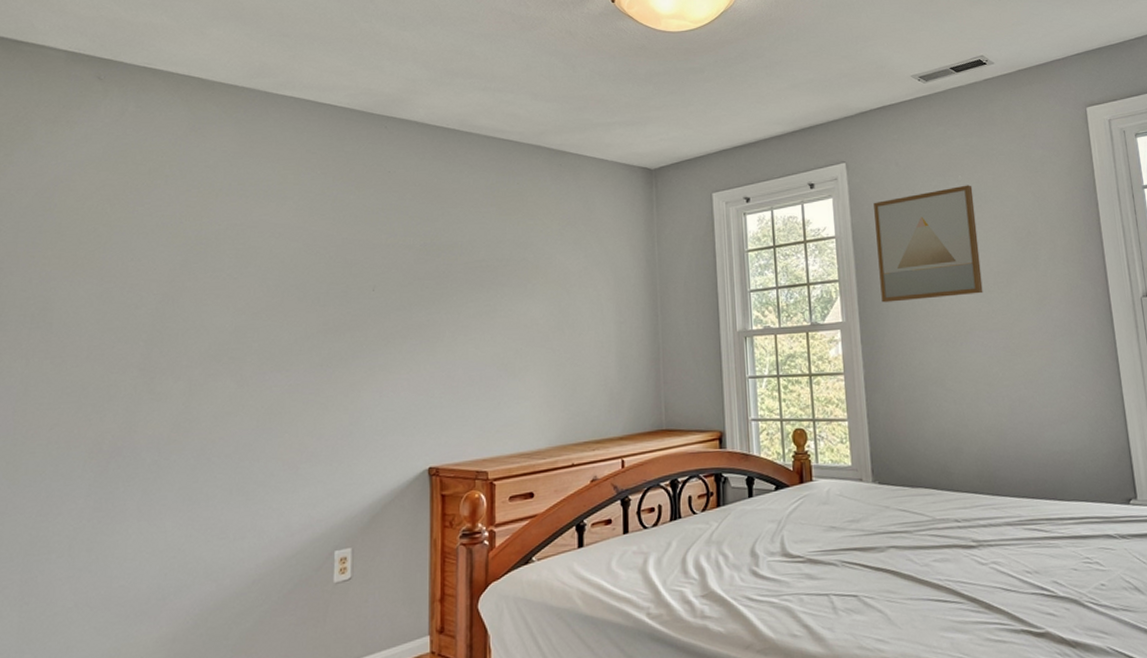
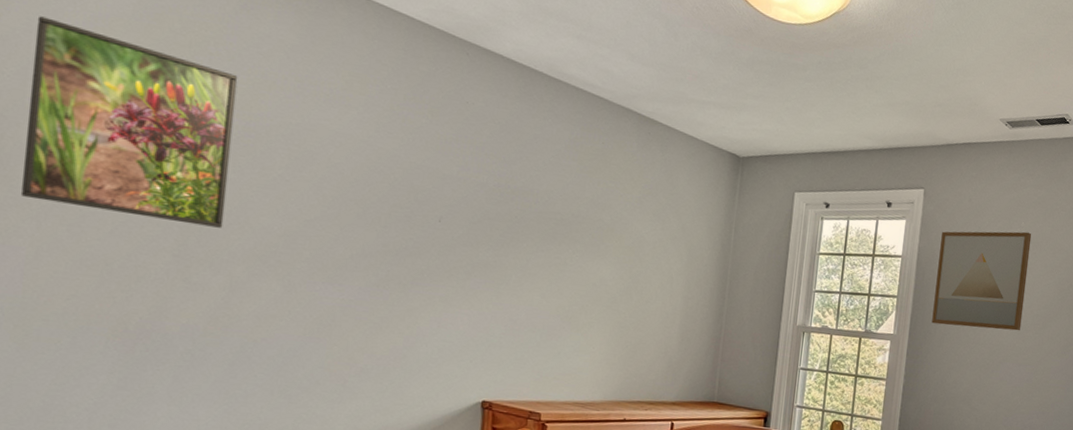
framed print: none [12,174,190,339] -> present [20,16,238,228]

